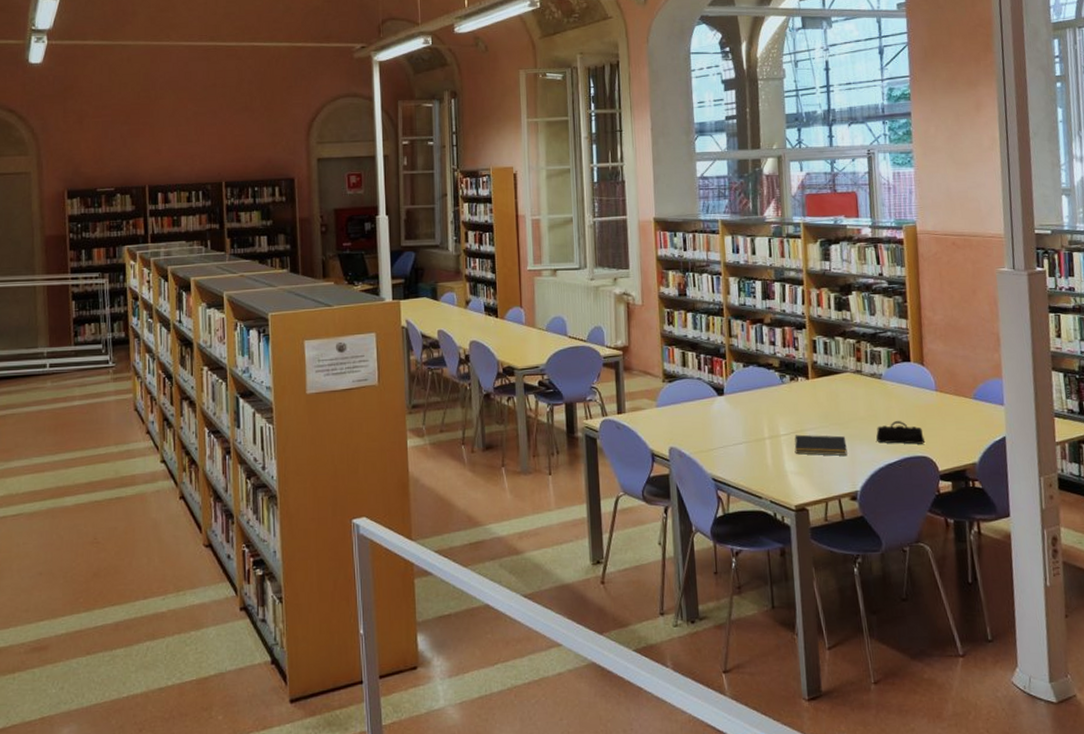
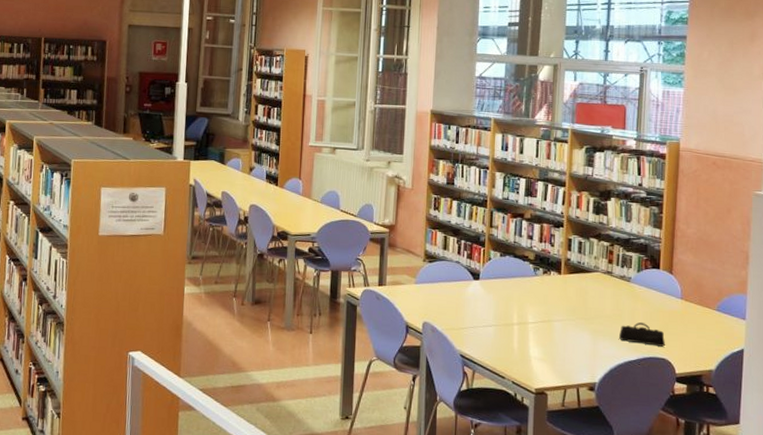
notepad: present [794,434,848,456] -> none [540,324,590,348]

